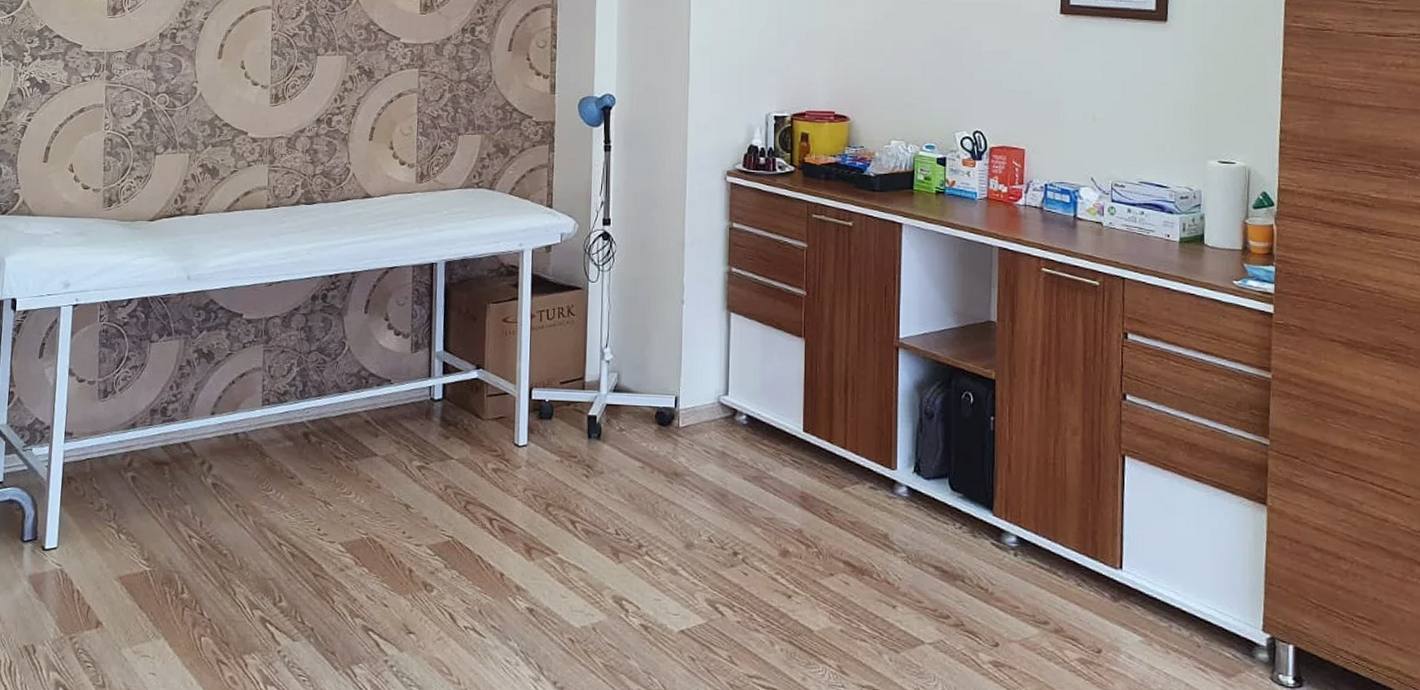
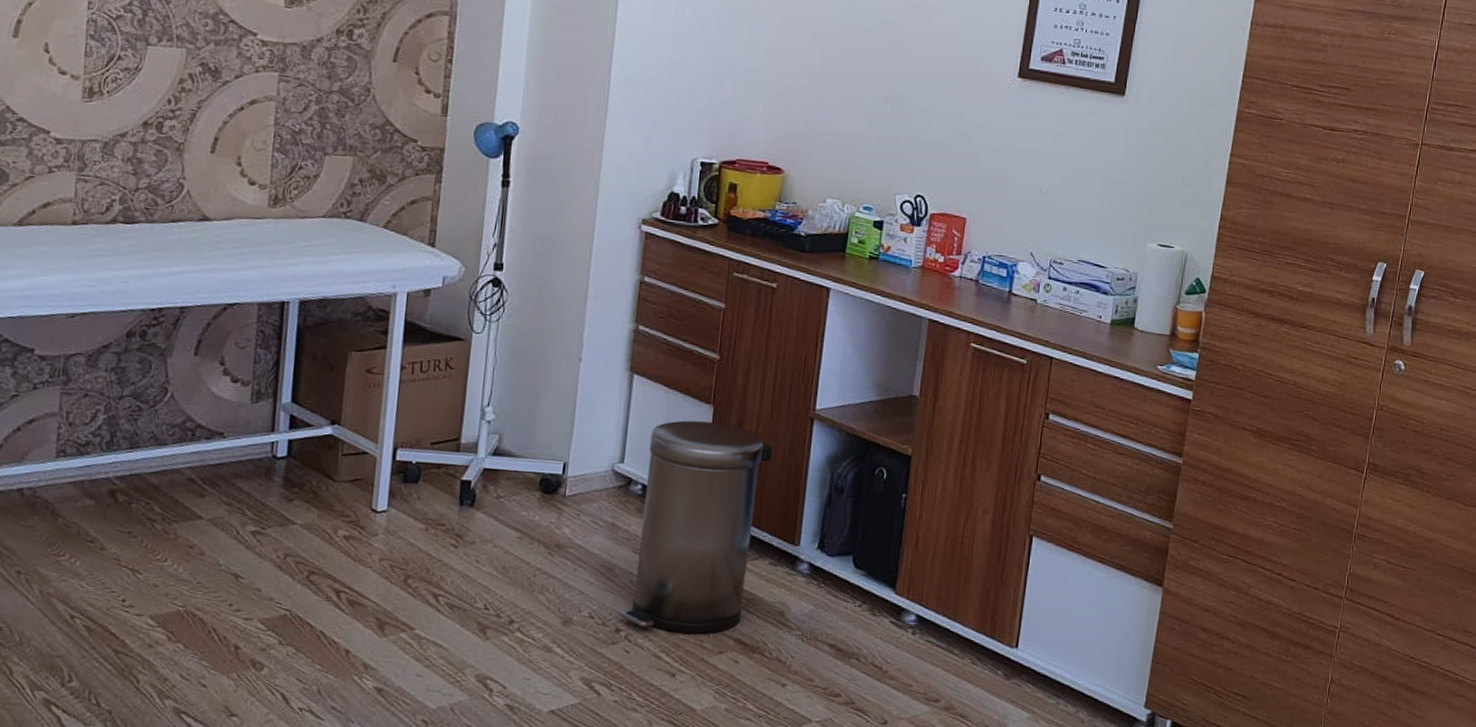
pedal bin: none [735,353,862,558] -> present [619,420,772,635]

